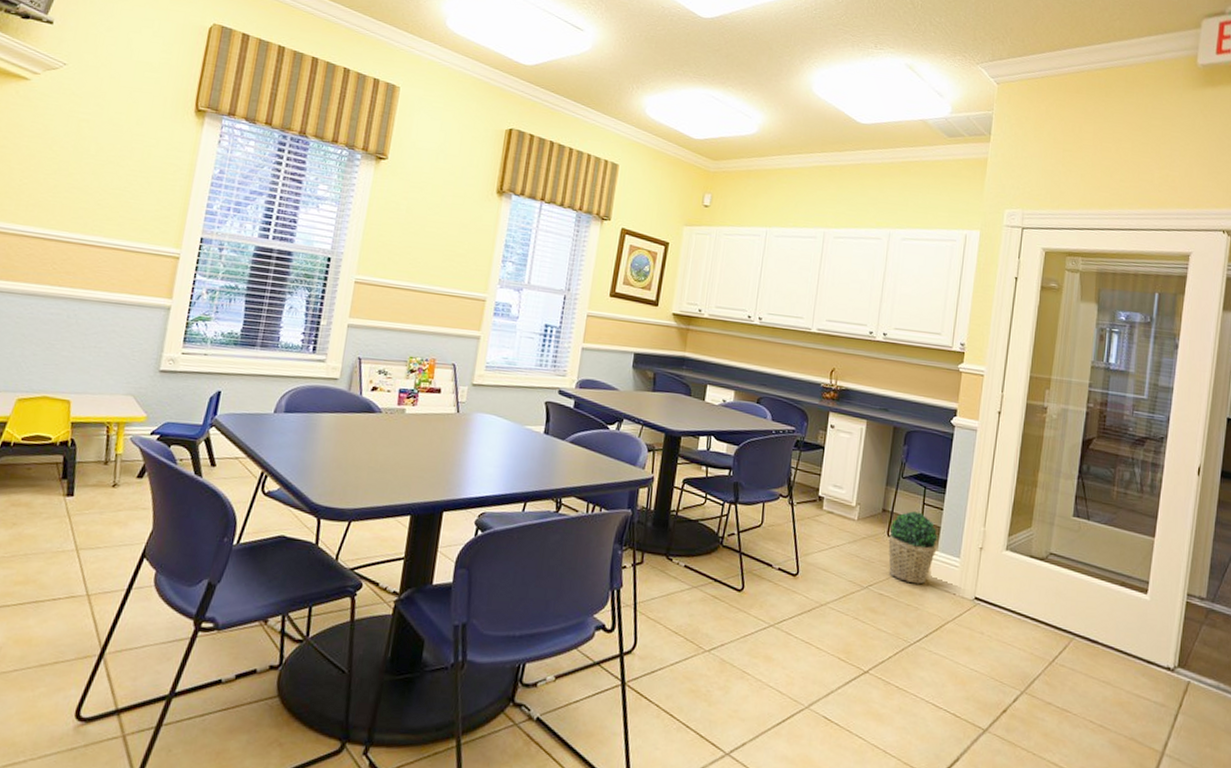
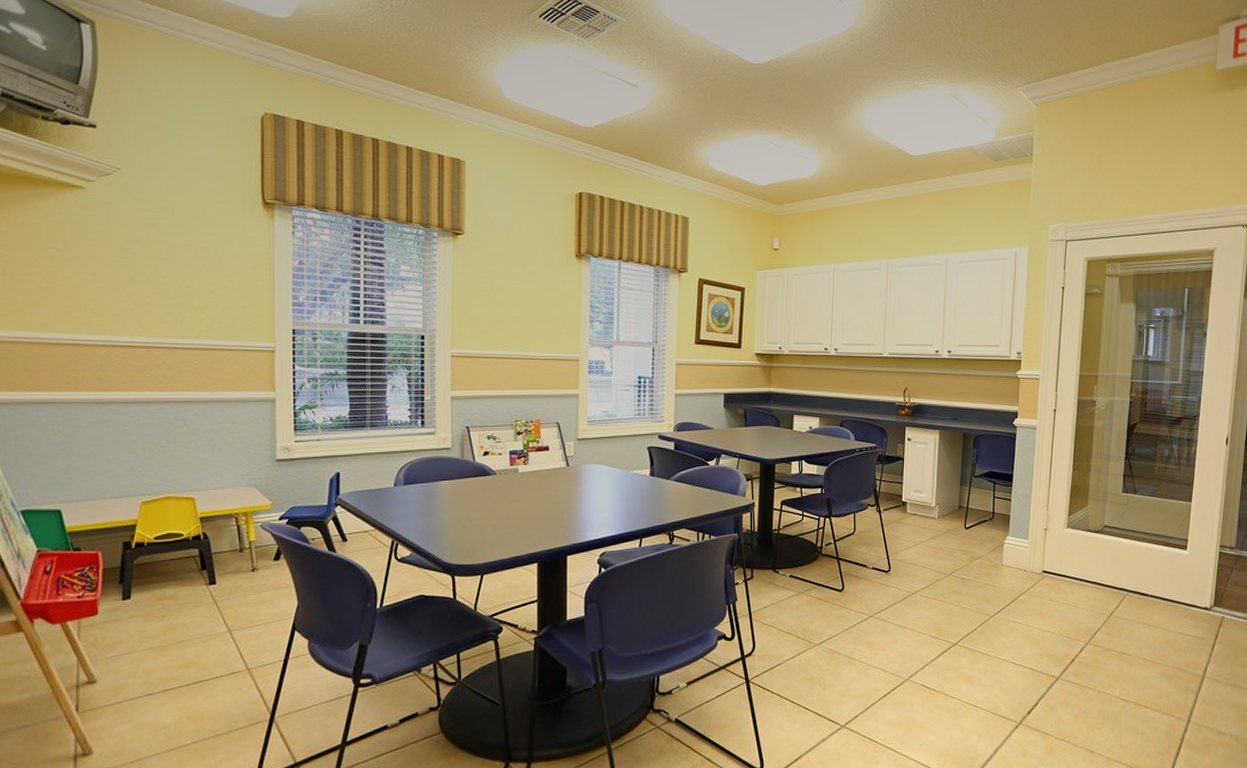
potted plant: present [888,511,938,584] -> none [966,505,1008,566]

